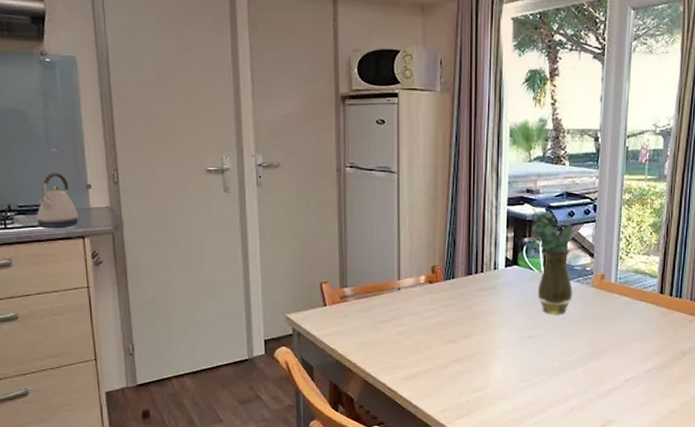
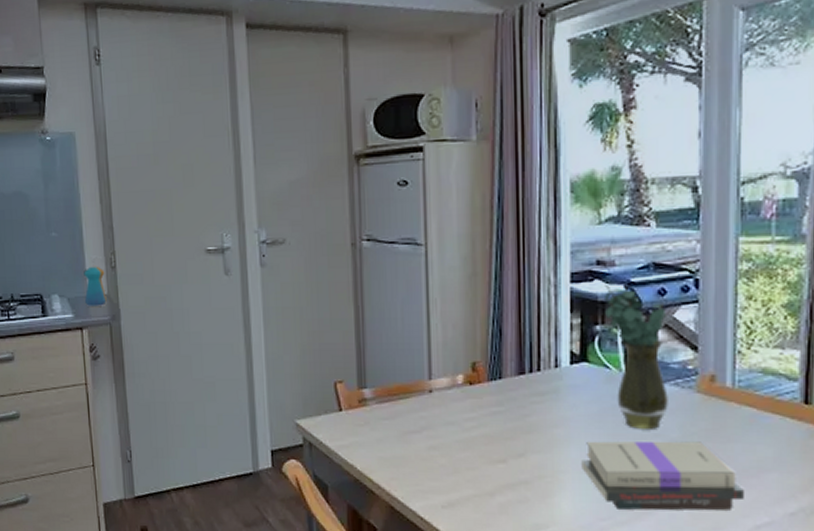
kettle: present [35,172,79,229] -> none [36,258,78,320]
soap dispenser: none [86,170,109,217] -> present [84,254,107,306]
books: none [511,322,619,373] -> present [581,441,744,511]

